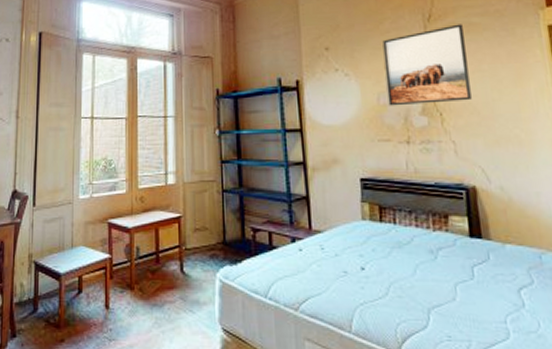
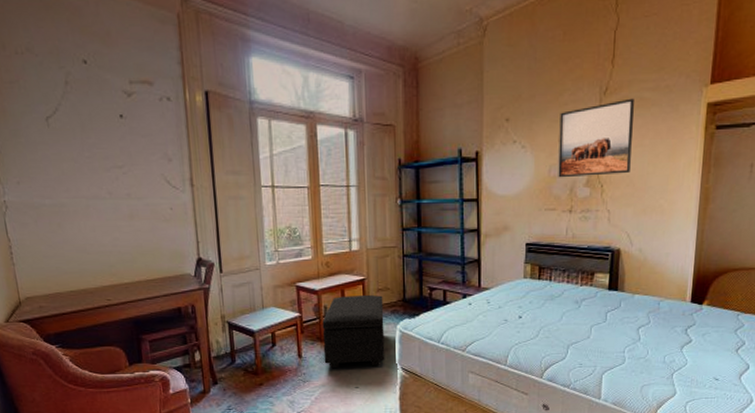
footstool: none [133,236,203,325] -> present [322,295,385,369]

